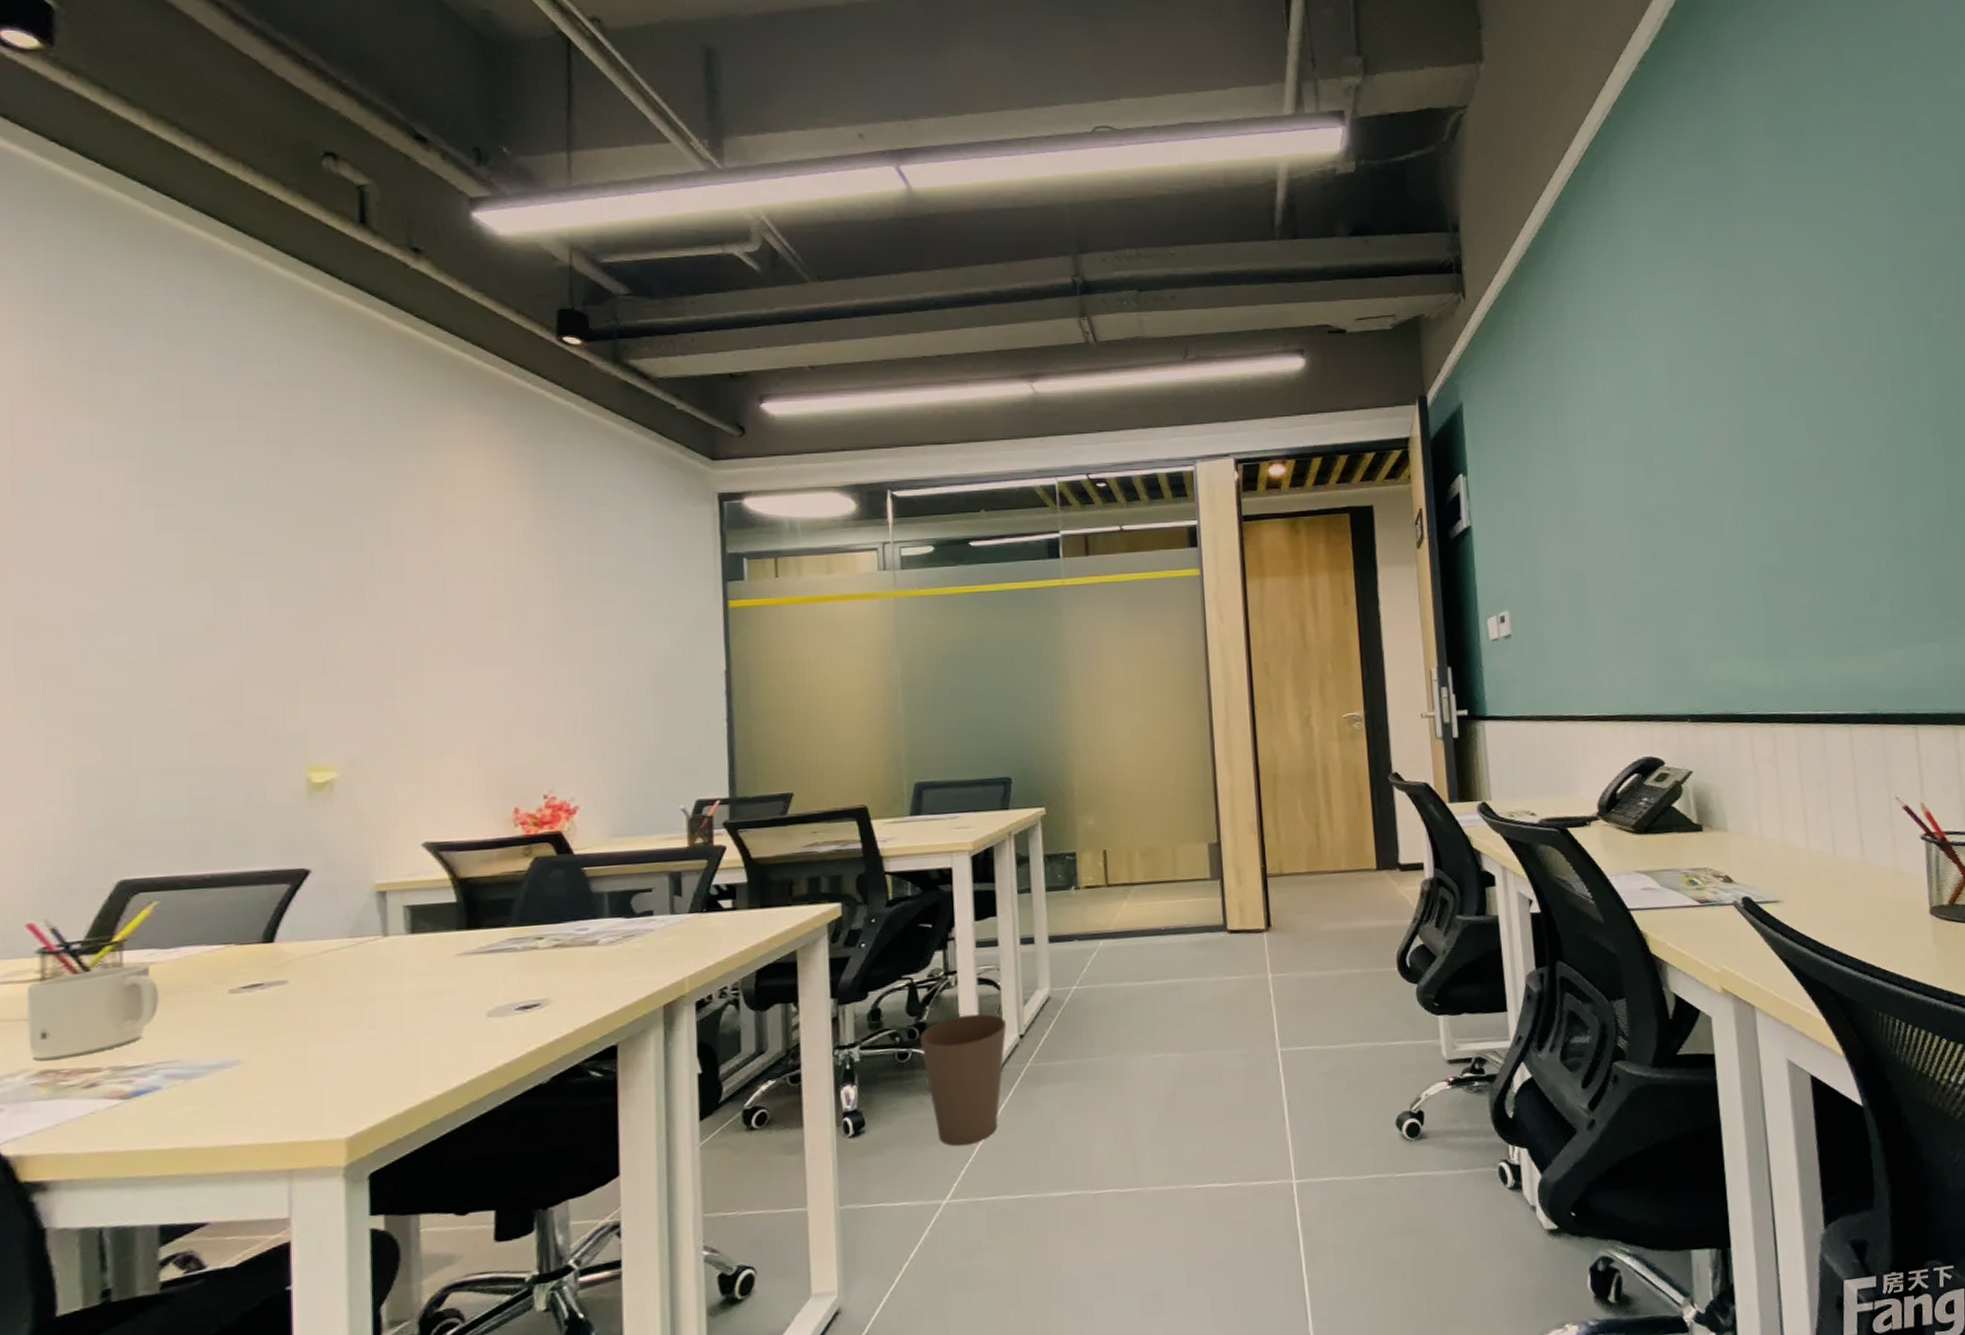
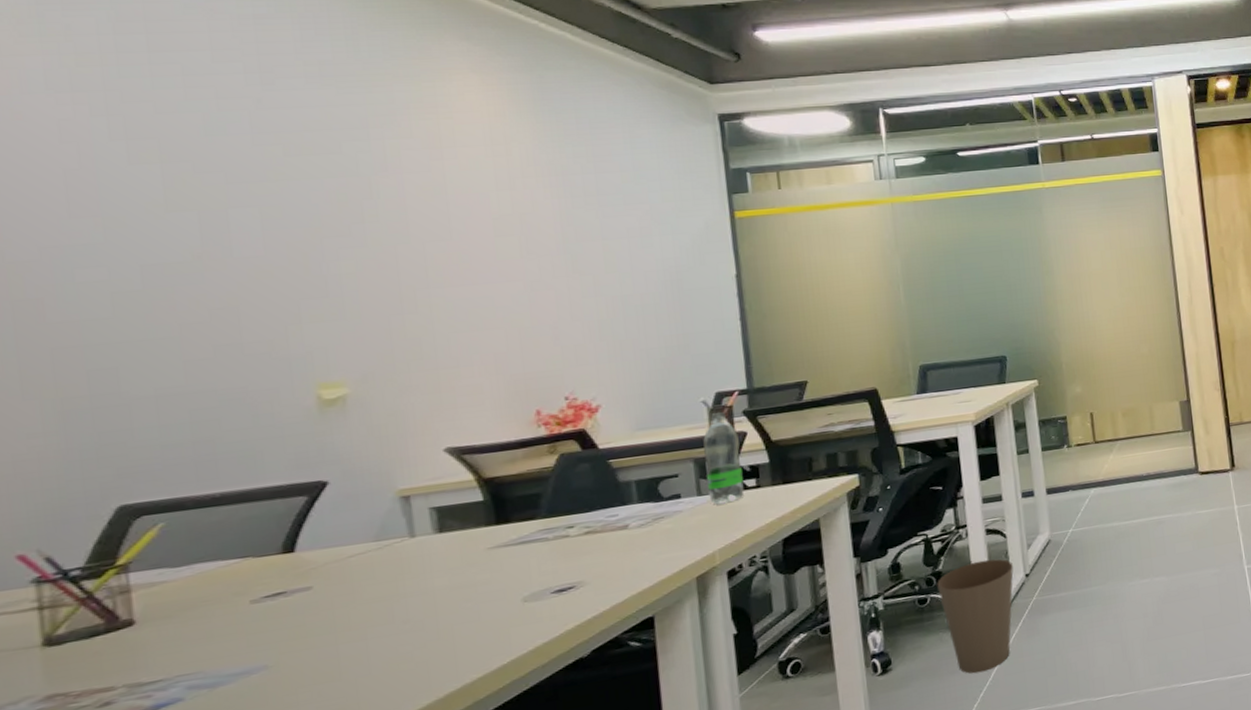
mug: present [27,964,159,1061] -> none [23,583,174,687]
bottle: none [680,823,719,926] -> present [703,412,745,505]

